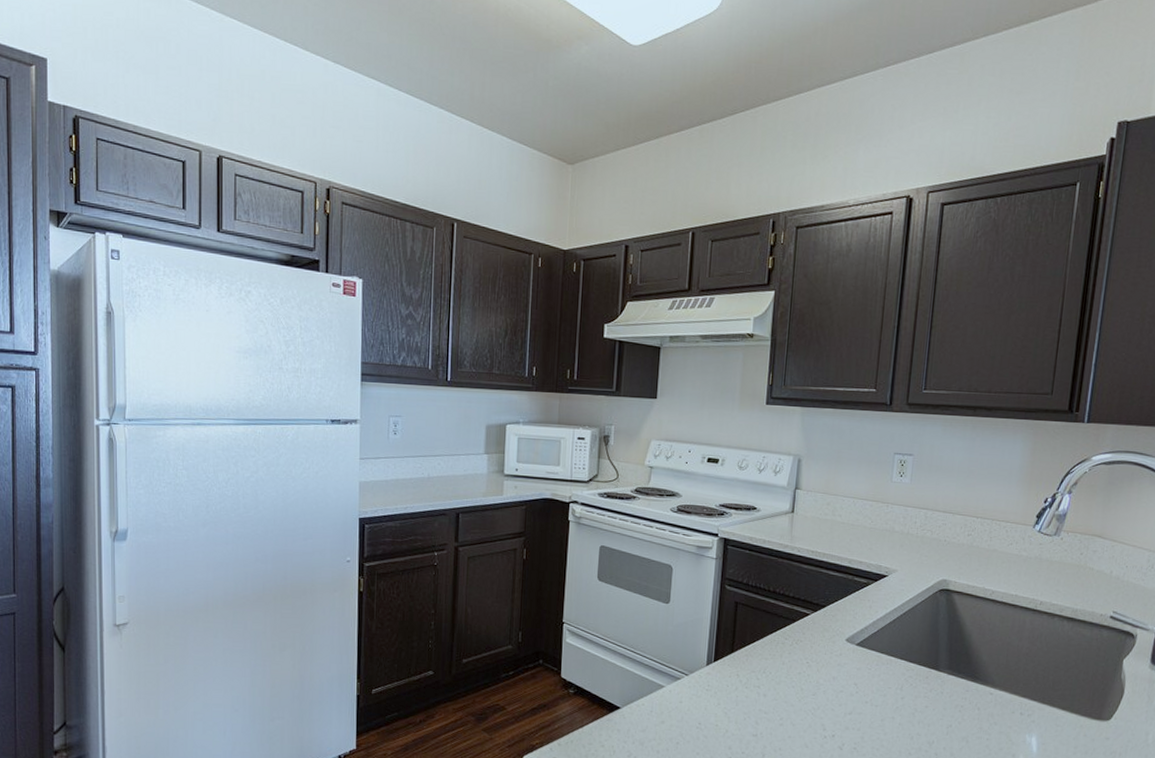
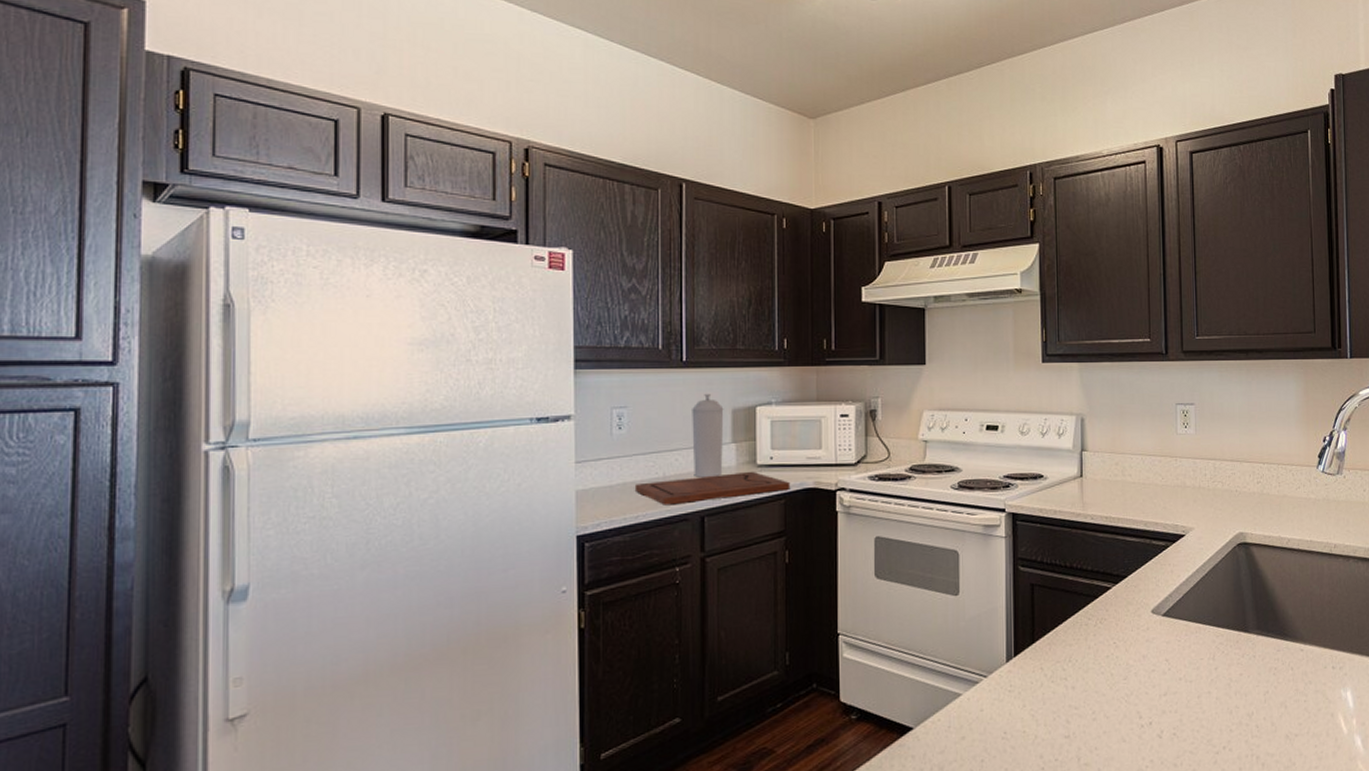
cutting board: none [404,479,531,501] -> present [634,471,791,505]
canister: none [452,410,480,482] -> present [692,394,724,479]

